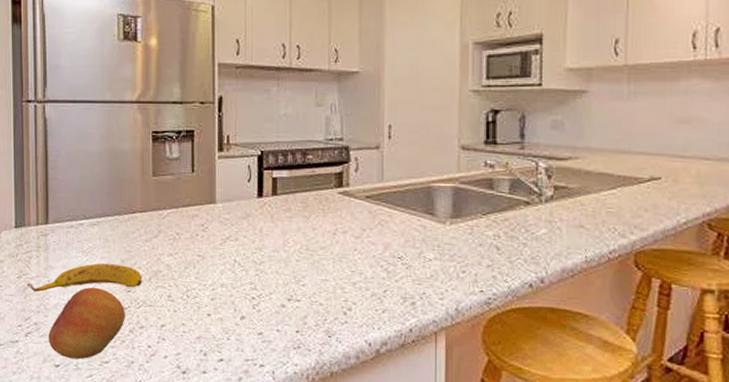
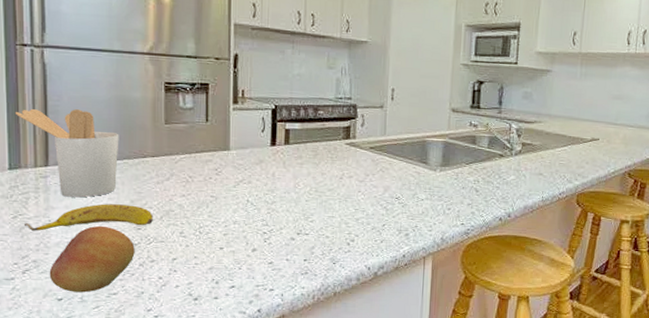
utensil holder: none [20,164,111,257] -> present [15,109,119,198]

